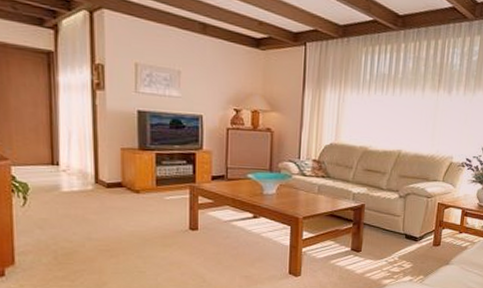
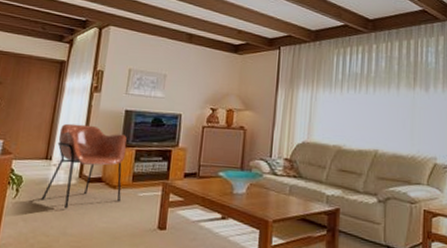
armchair: none [55,125,147,215] -> present [41,123,127,209]

